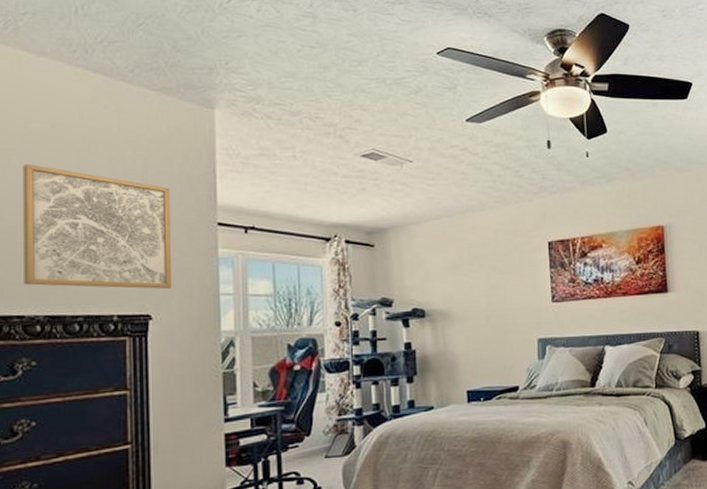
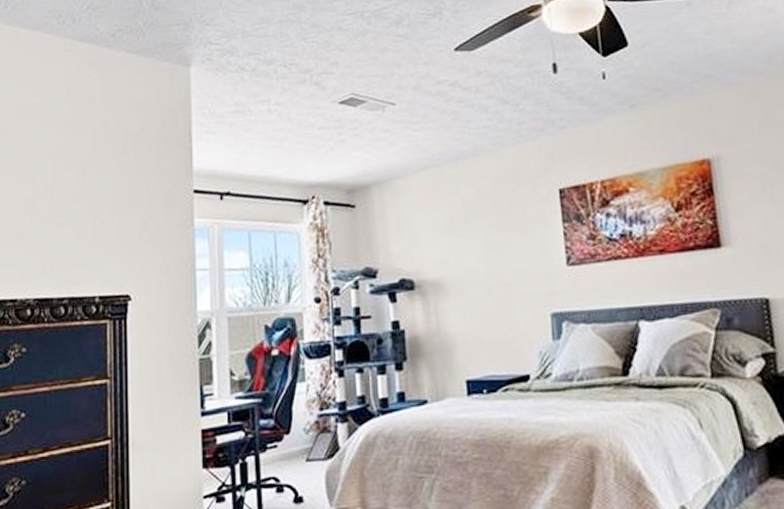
wall art: present [22,163,171,289] -> none [17,141,149,267]

